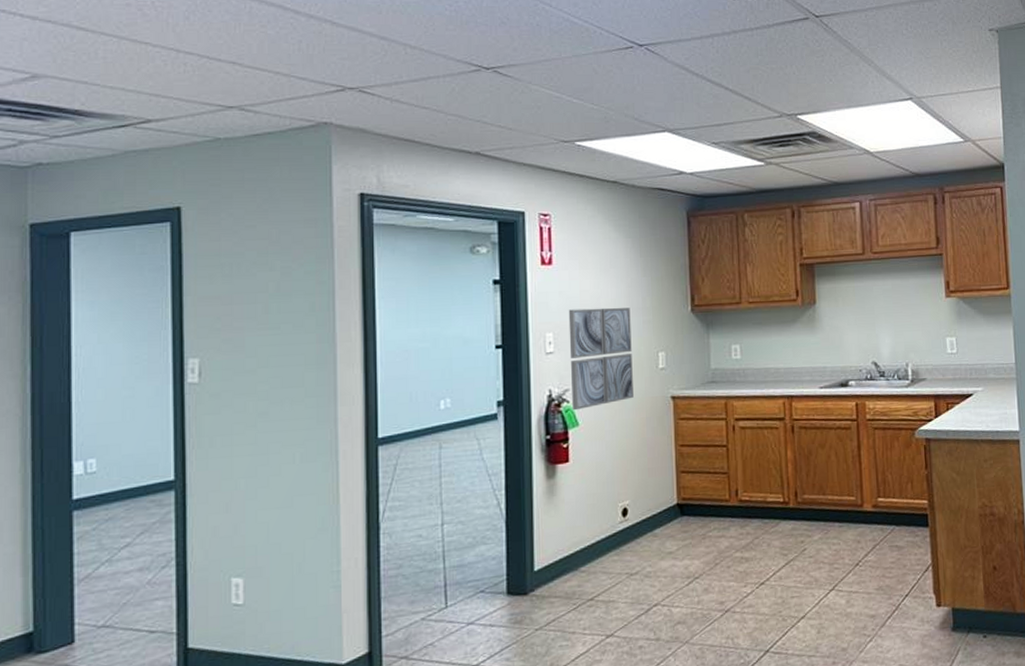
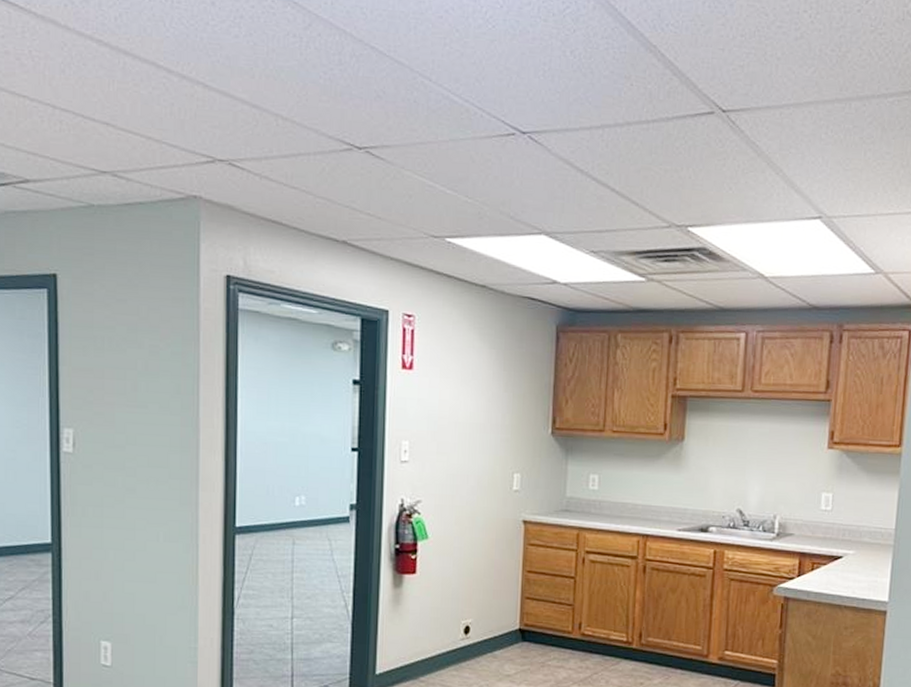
wall art: present [568,307,634,411] -> none [423,418,489,523]

